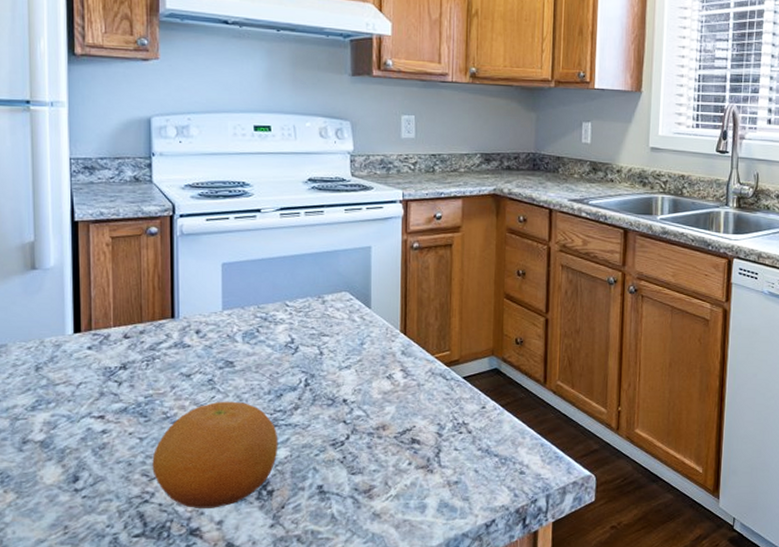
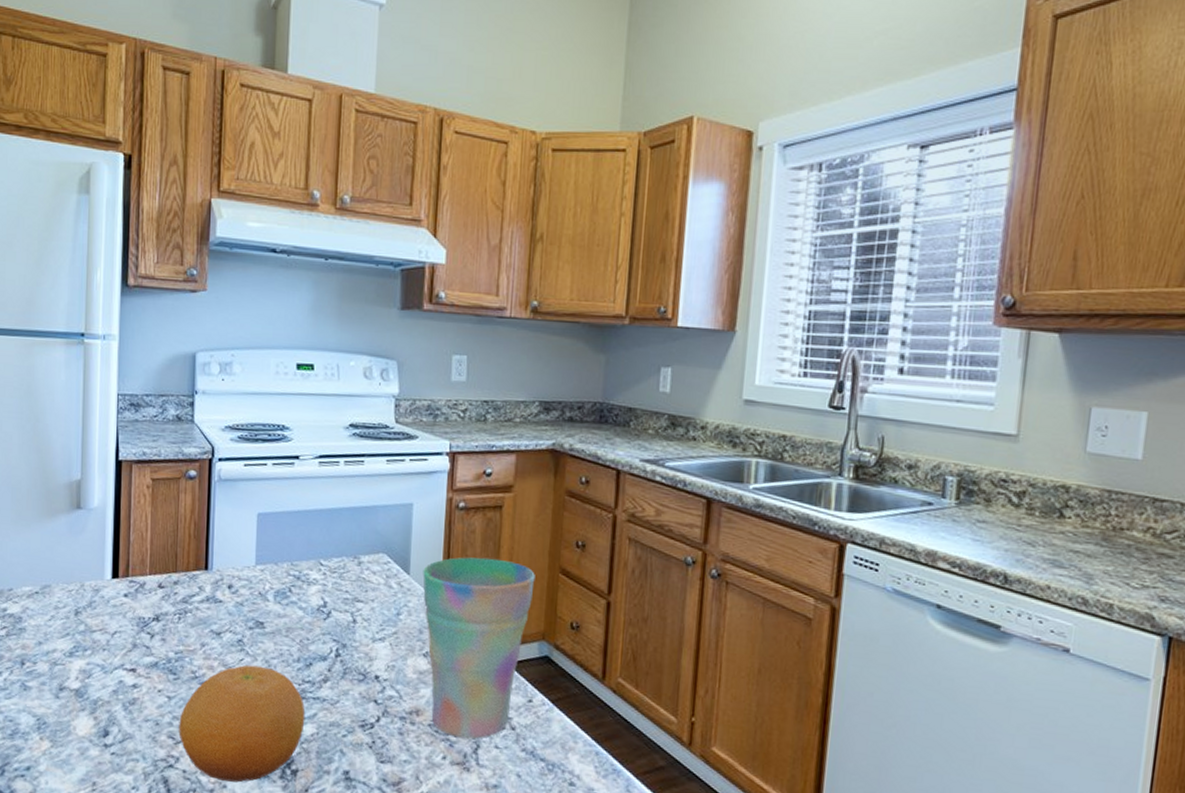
cup: none [383,289,483,445] -> present [423,557,535,739]

